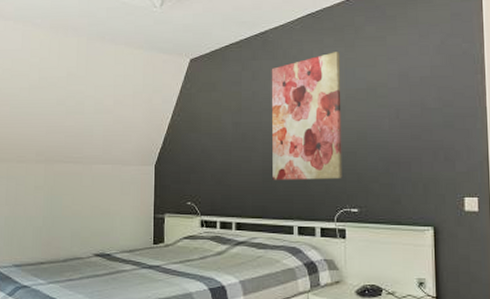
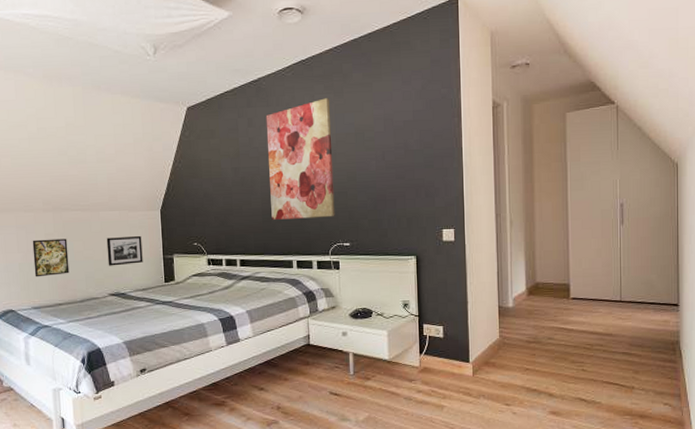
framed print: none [19,192,57,233] -> present [32,238,70,277]
picture frame: none [95,191,133,224] -> present [106,235,143,266]

